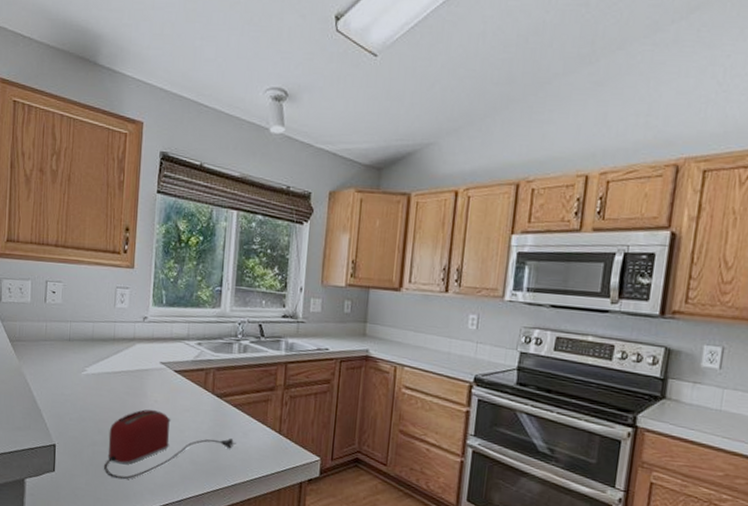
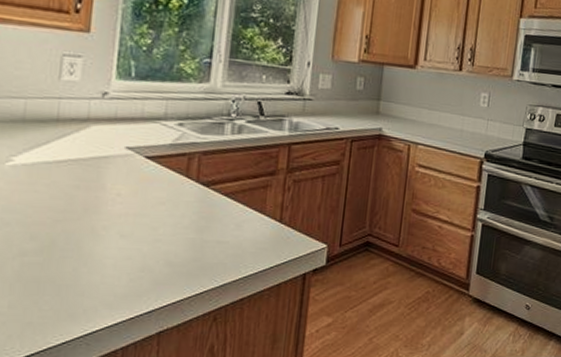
toaster: present [104,409,236,480] -> none [38,204,227,295]

